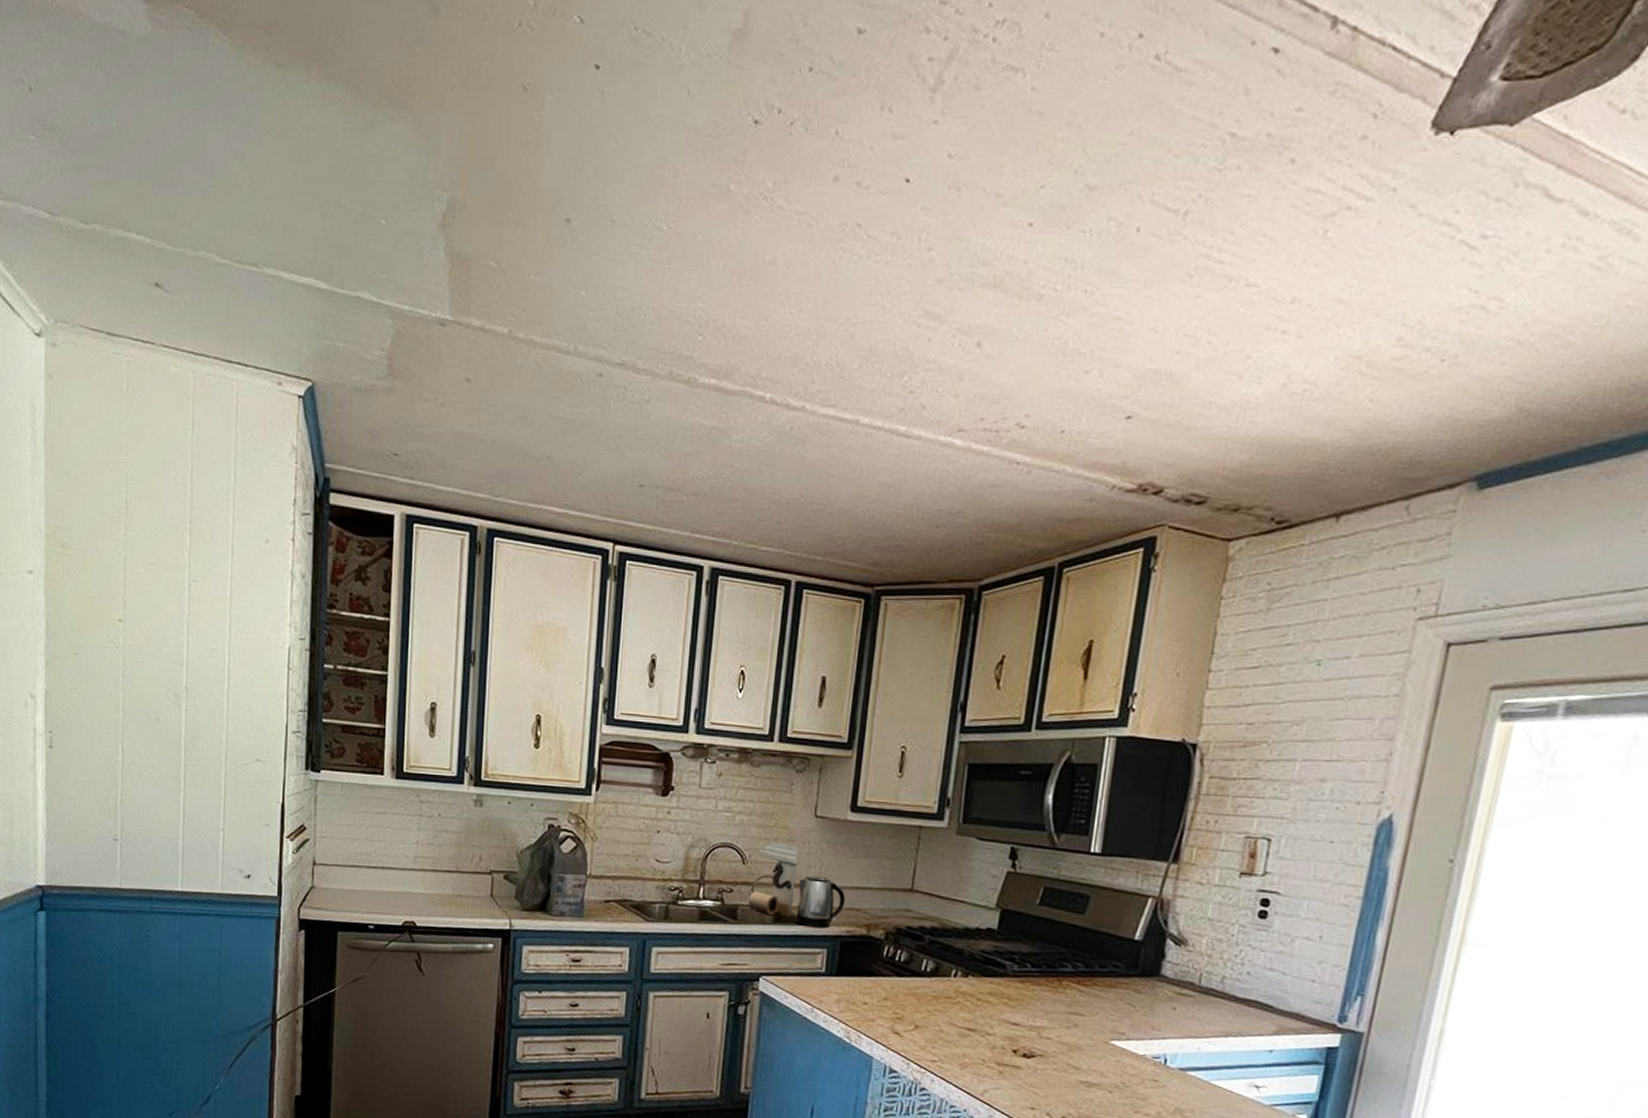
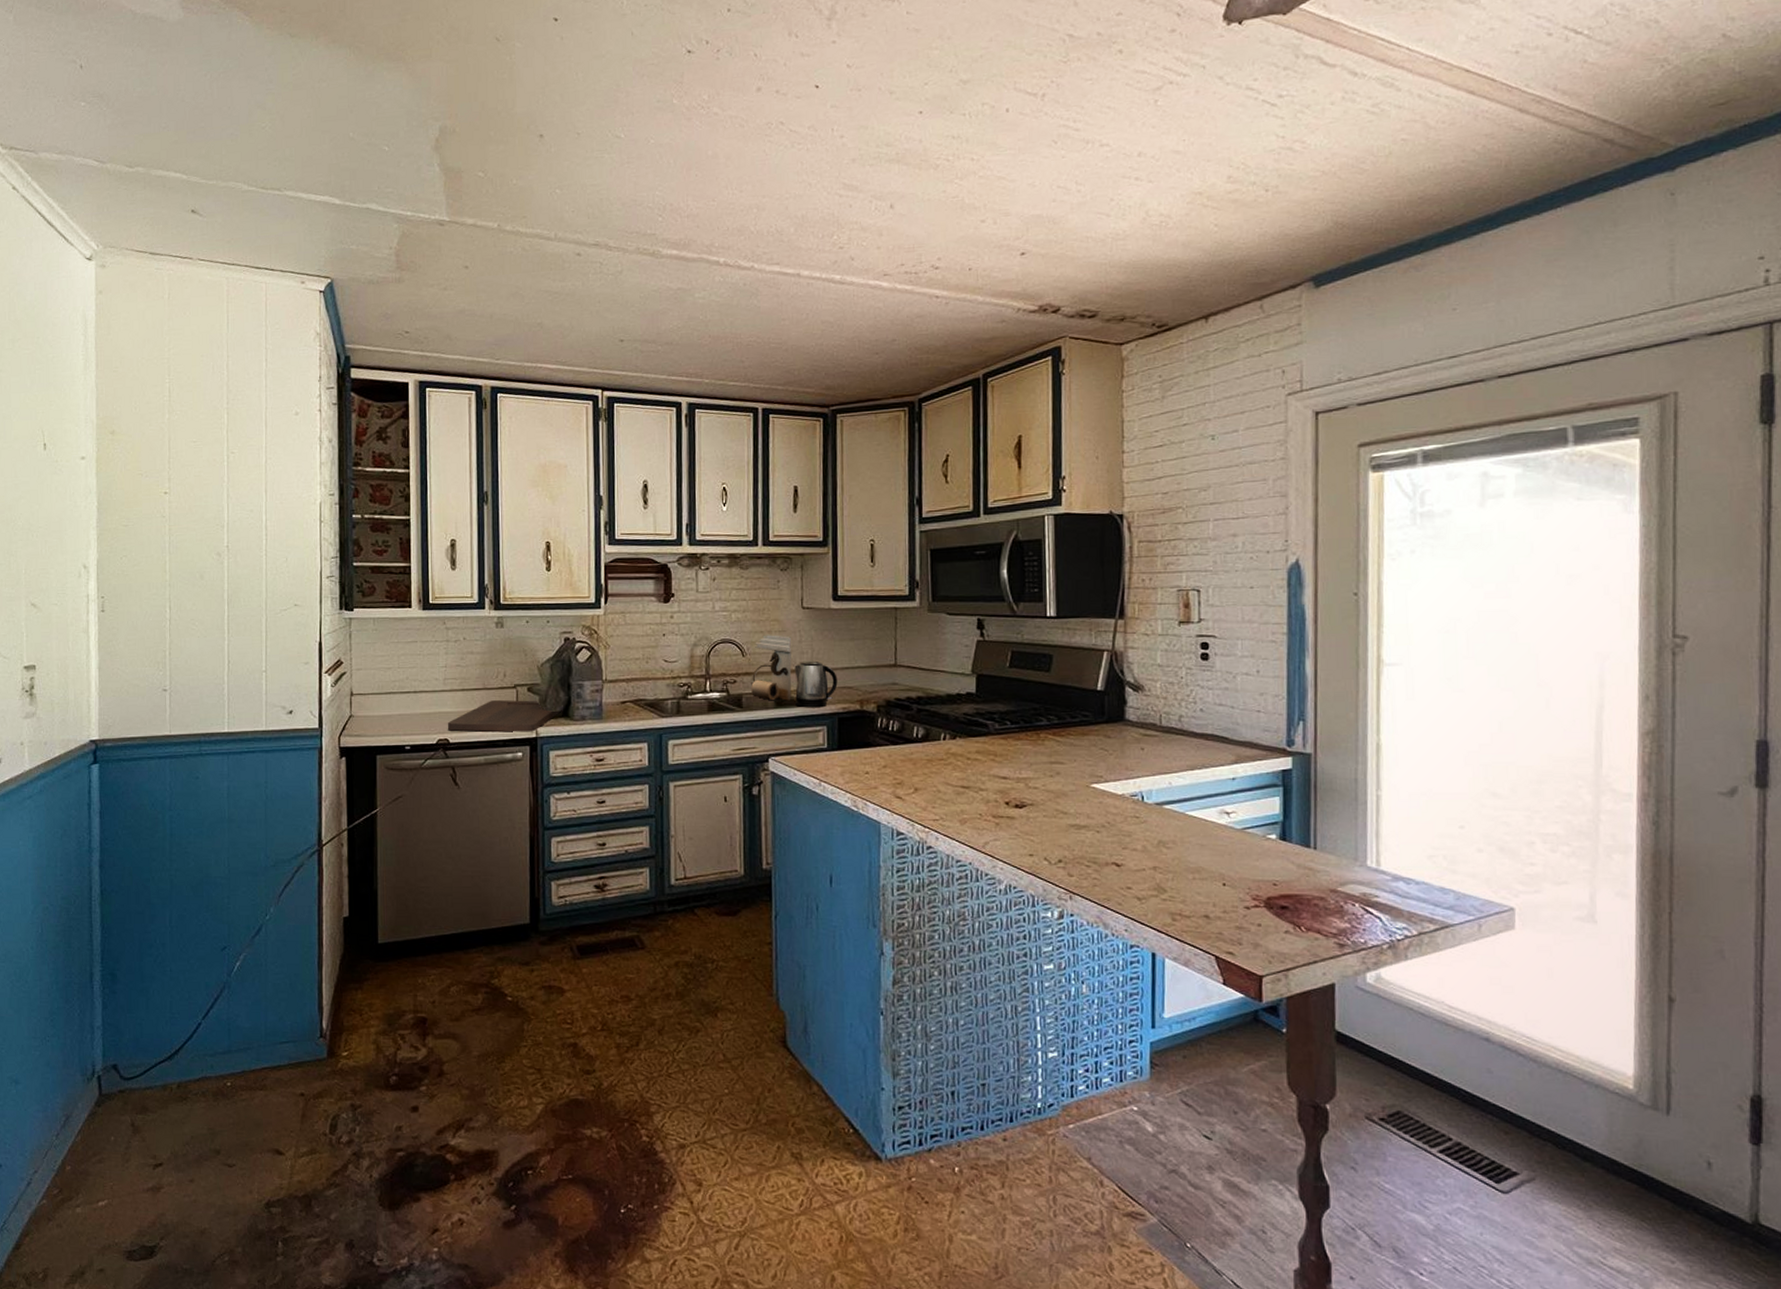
cutting board: none [414,885,540,924] -> present [447,700,562,733]

